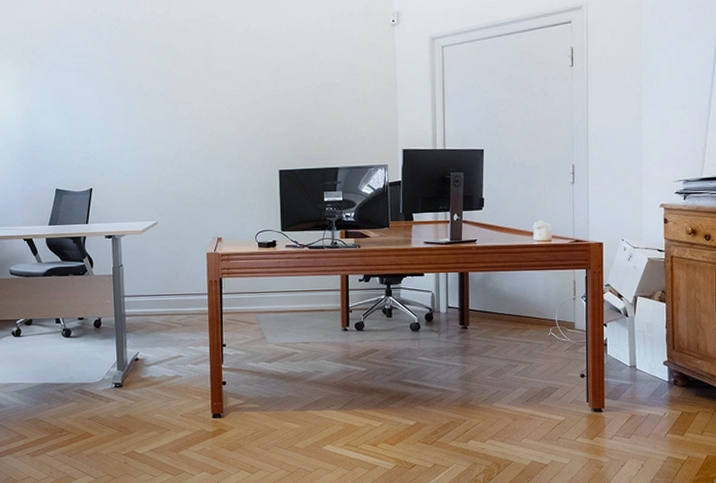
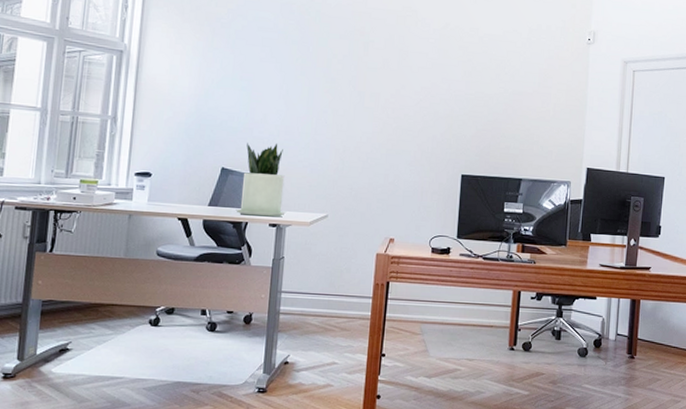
planter: none [73,161,119,230] -> present [236,143,286,217]

